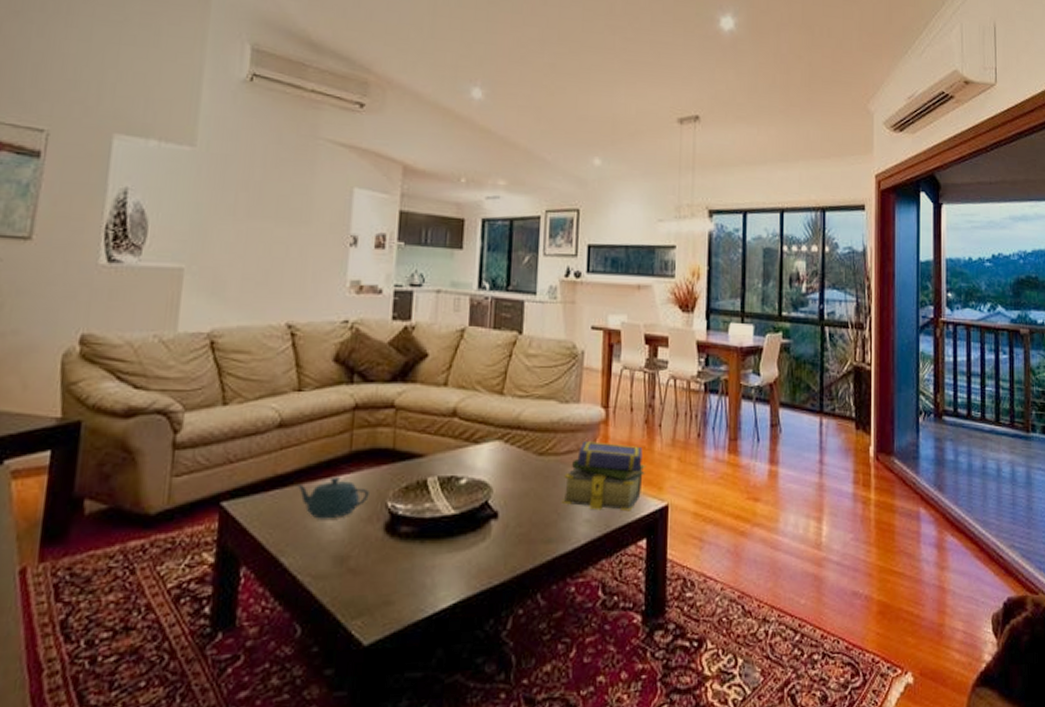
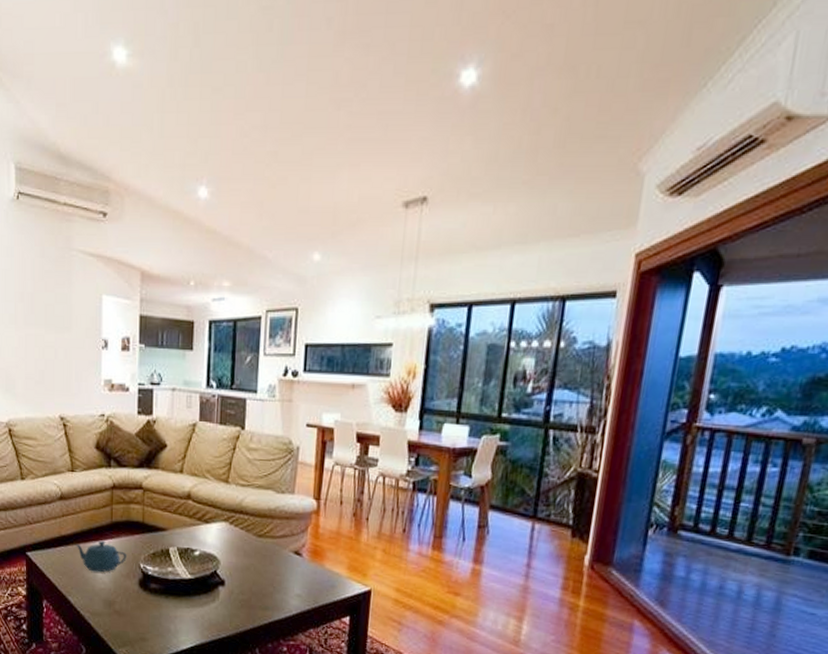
stack of books: present [561,441,647,512] -> none [276,528,353,592]

